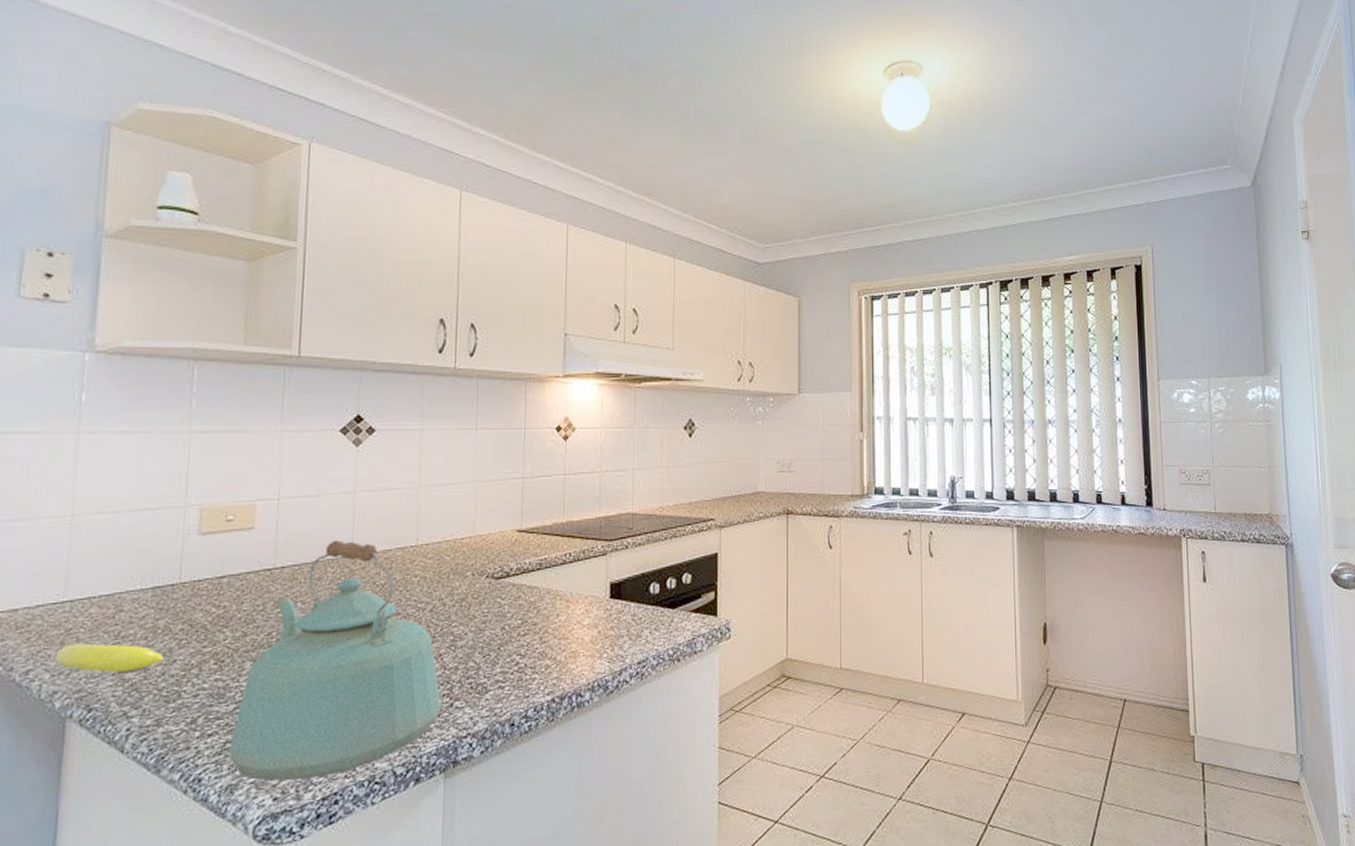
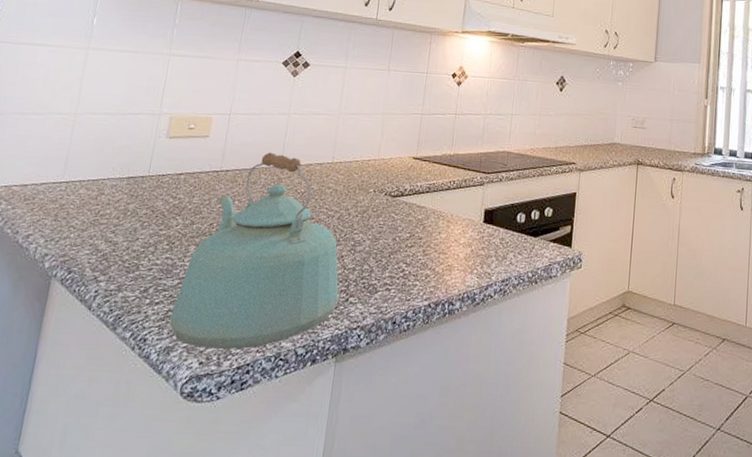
banana: present [55,643,163,673] -> none [49,216,129,244]

